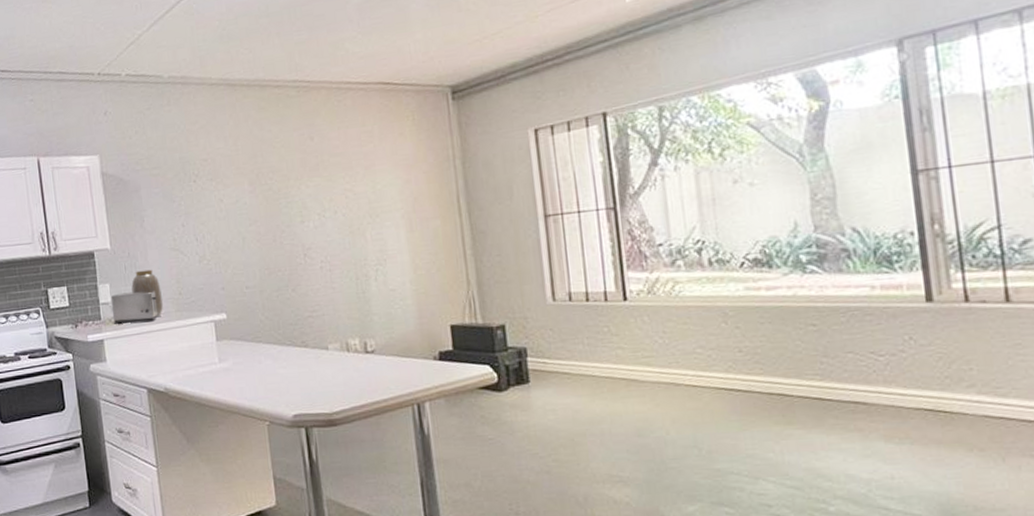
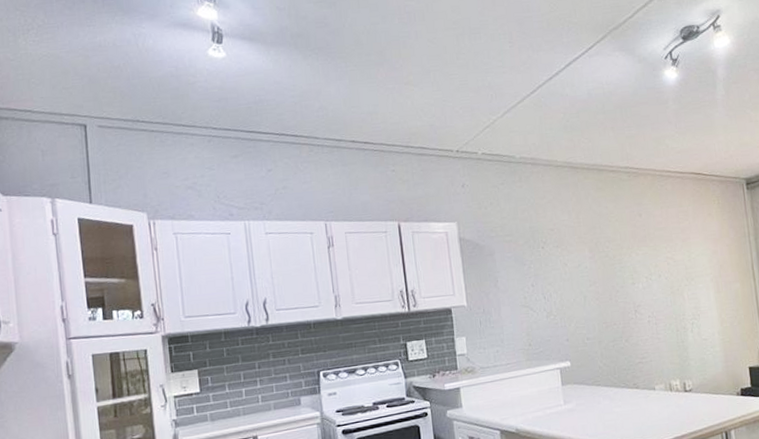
toaster: present [111,290,158,324] -> none [467,342,511,373]
vase: present [131,269,163,316] -> none [485,324,515,365]

